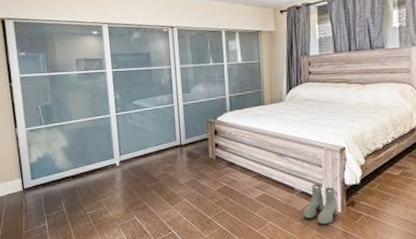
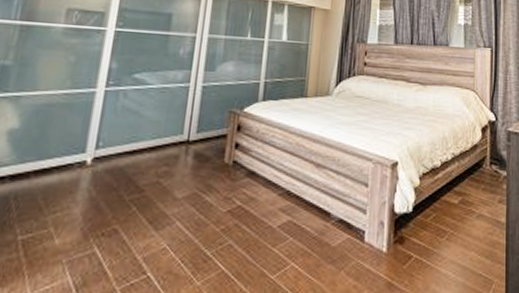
boots: present [303,184,338,225] -> none [338,209,384,271]

